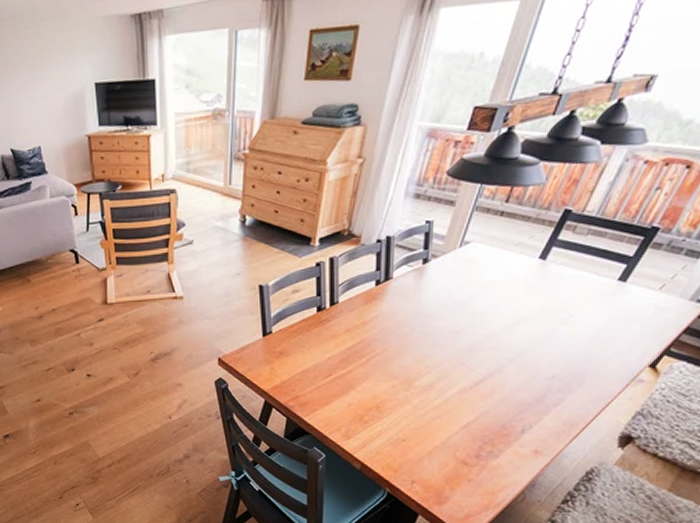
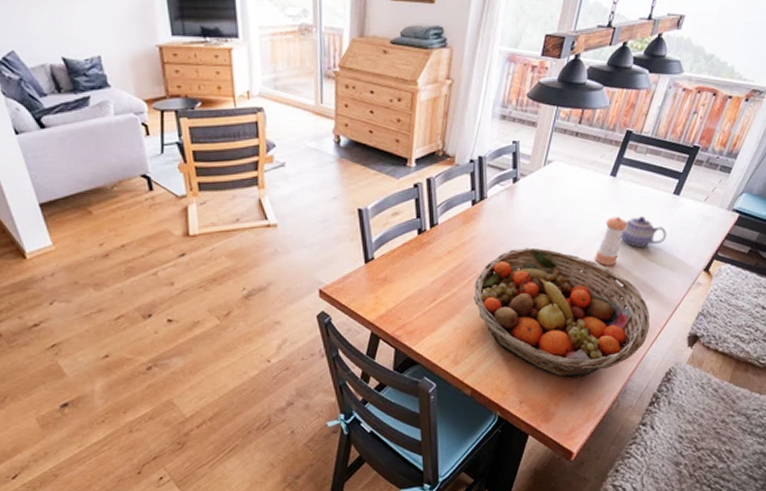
fruit basket: none [370,330,573,465] -> present [473,247,649,378]
pepper shaker: none [511,303,556,355] -> present [595,217,628,267]
teapot: none [539,303,605,337] -> present [614,216,667,248]

